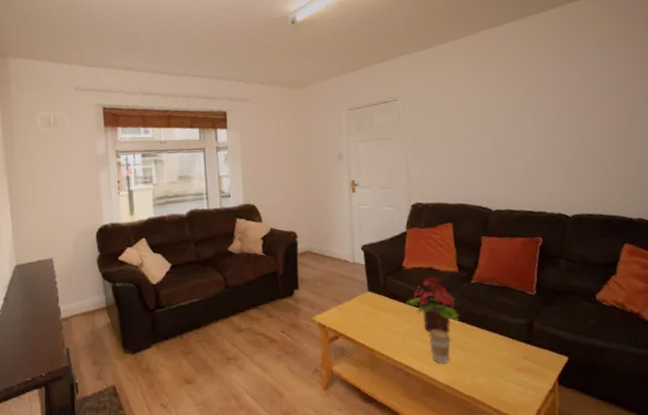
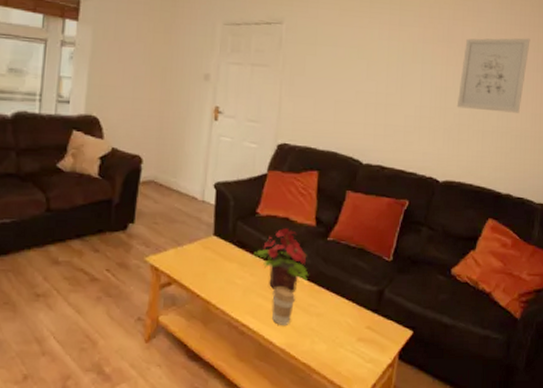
wall art: none [571,71,637,147] -> present [456,38,531,113]

